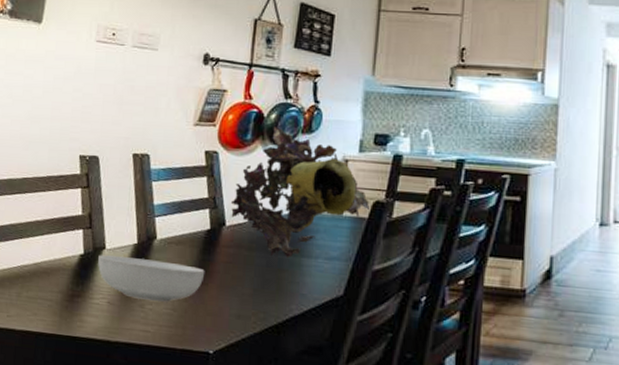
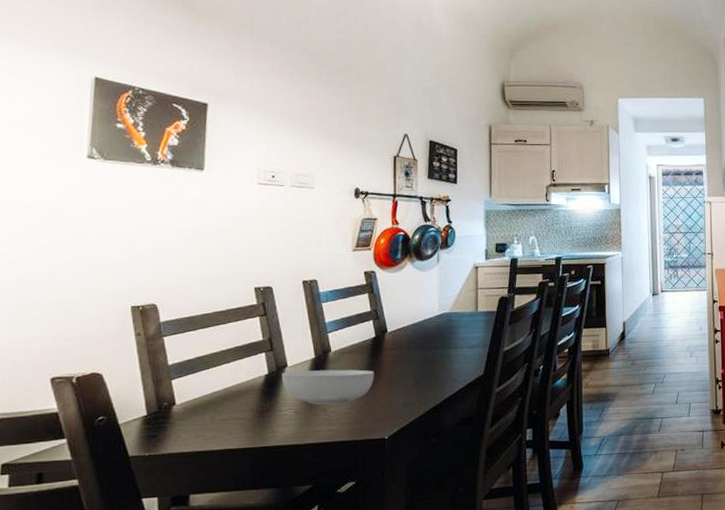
plant: present [230,126,371,258] -> none [389,245,498,352]

